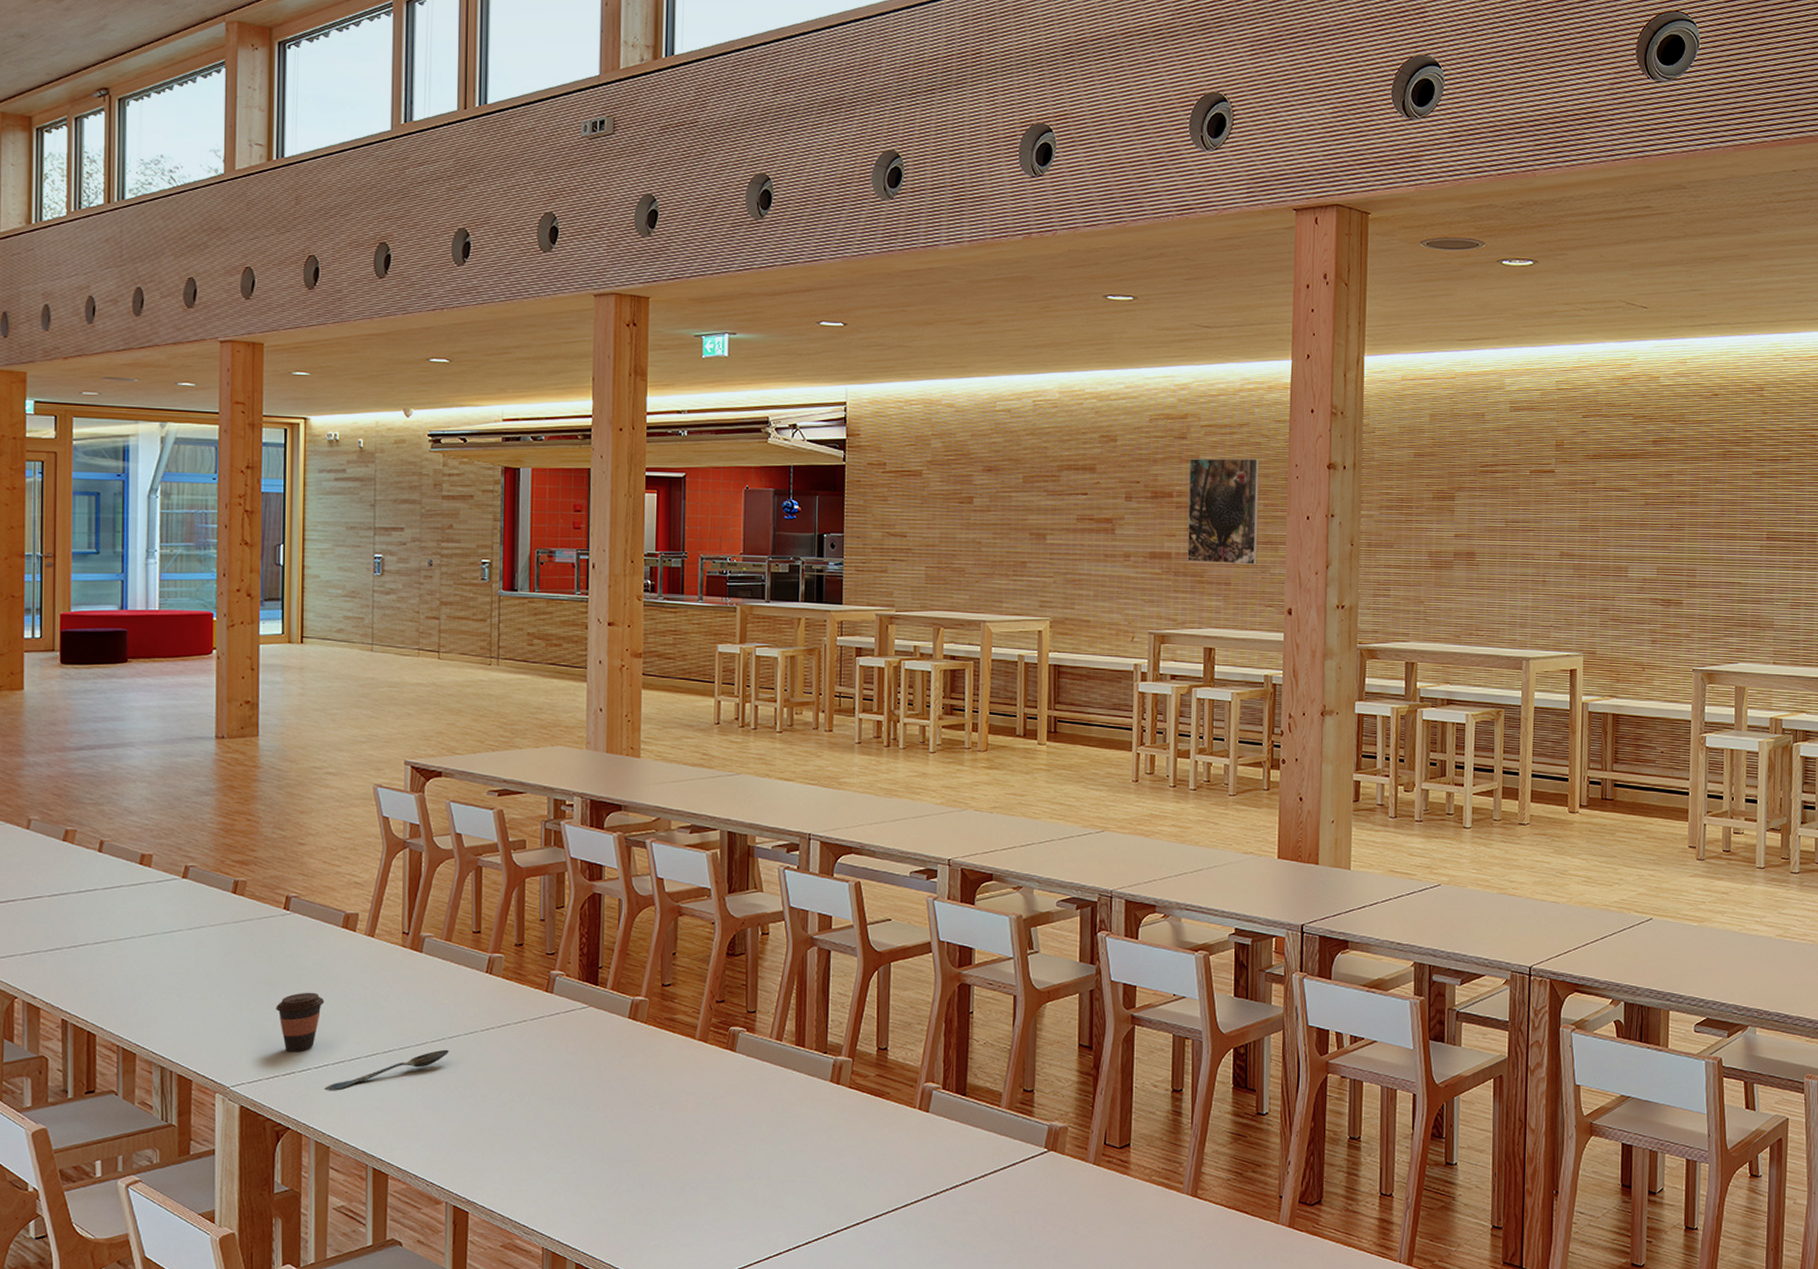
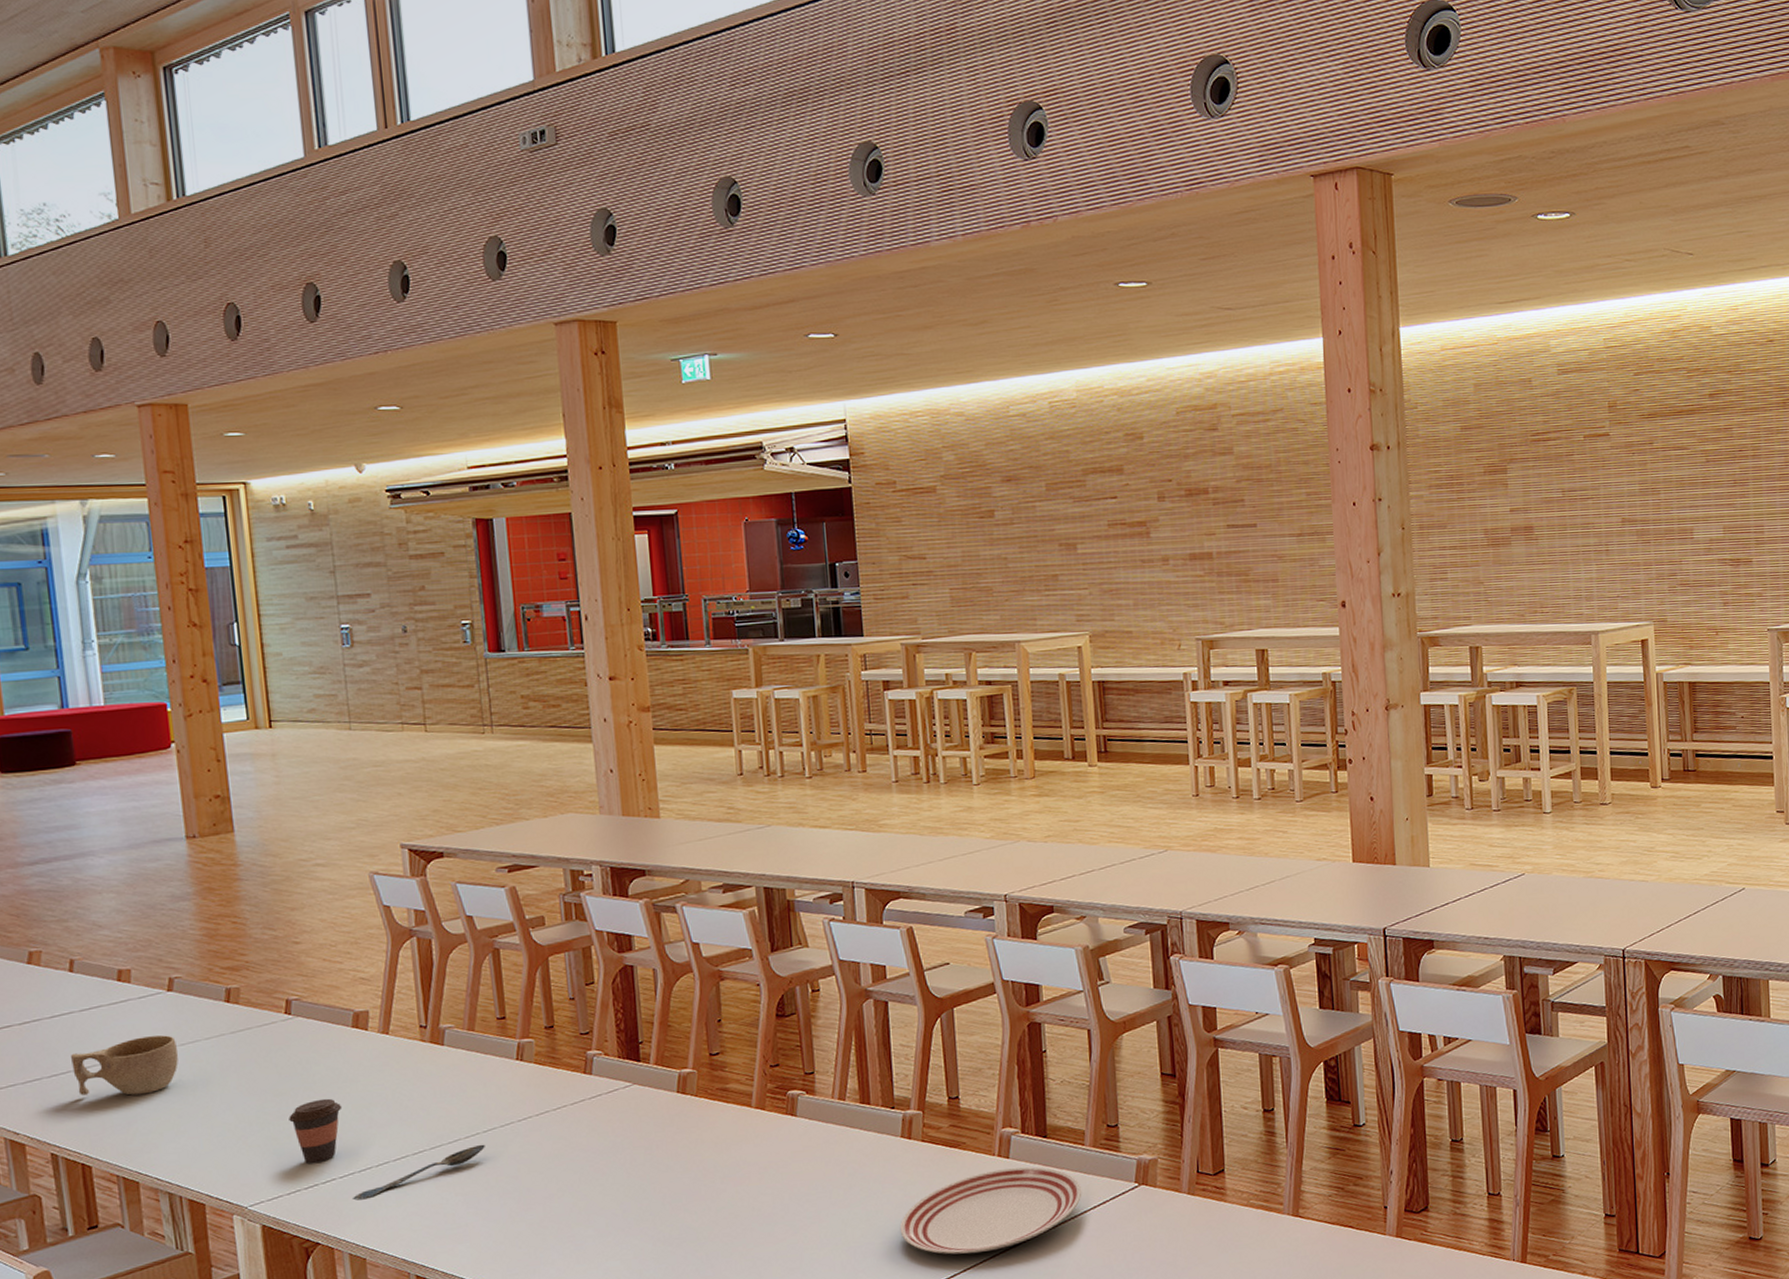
cup: none [90,918,184,972] -> present [71,1035,179,1096]
dinner plate: none [820,1122,994,1201] -> present [899,1167,1082,1255]
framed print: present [1187,458,1260,565] -> none [1222,445,1304,560]

